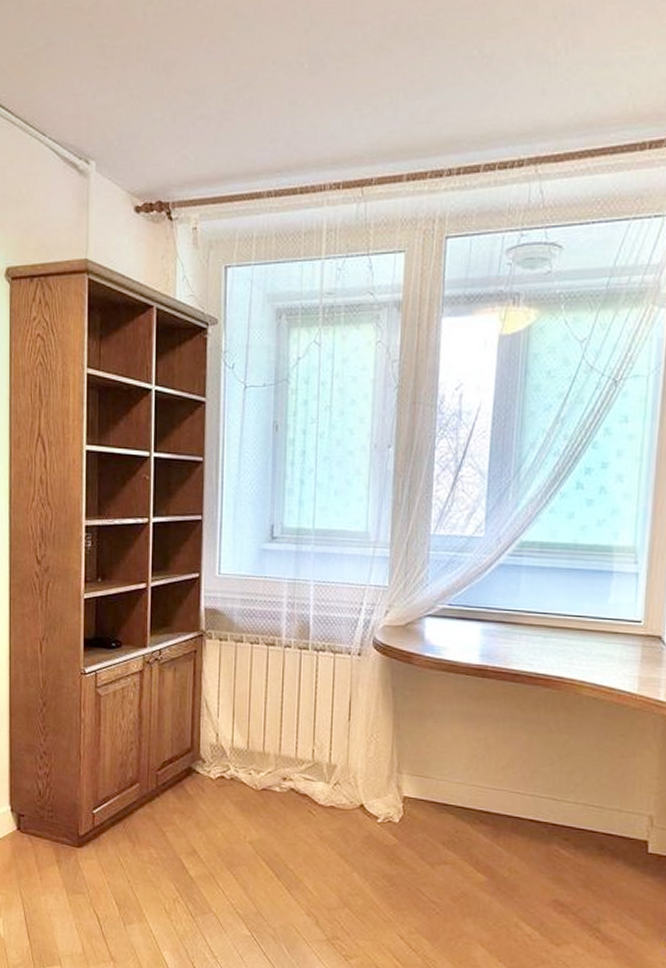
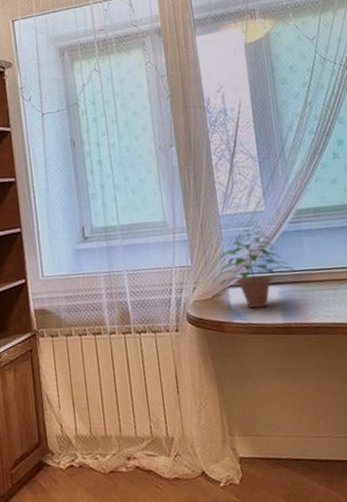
potted plant: none [408,553,506,645] -> present [212,225,296,309]

